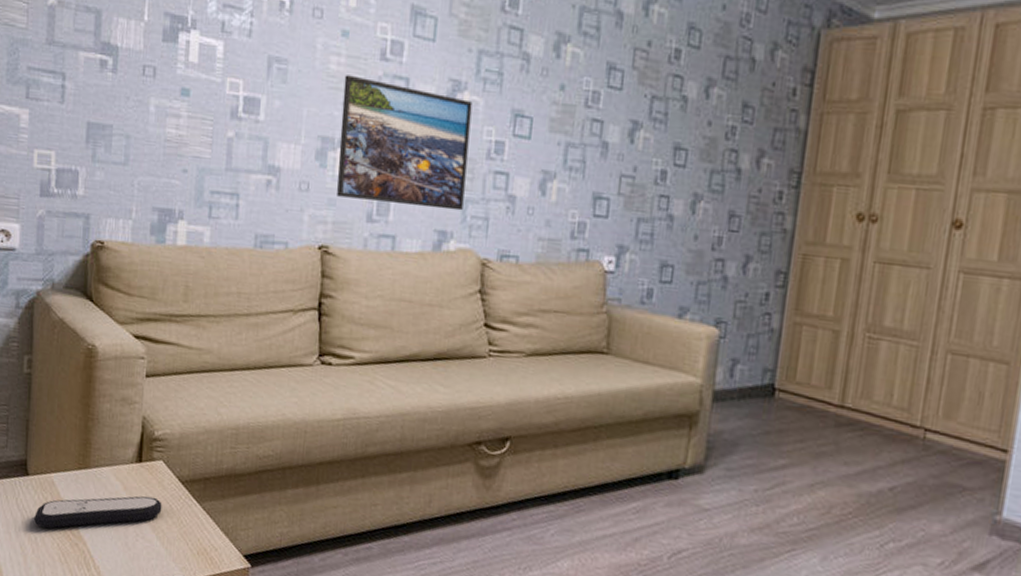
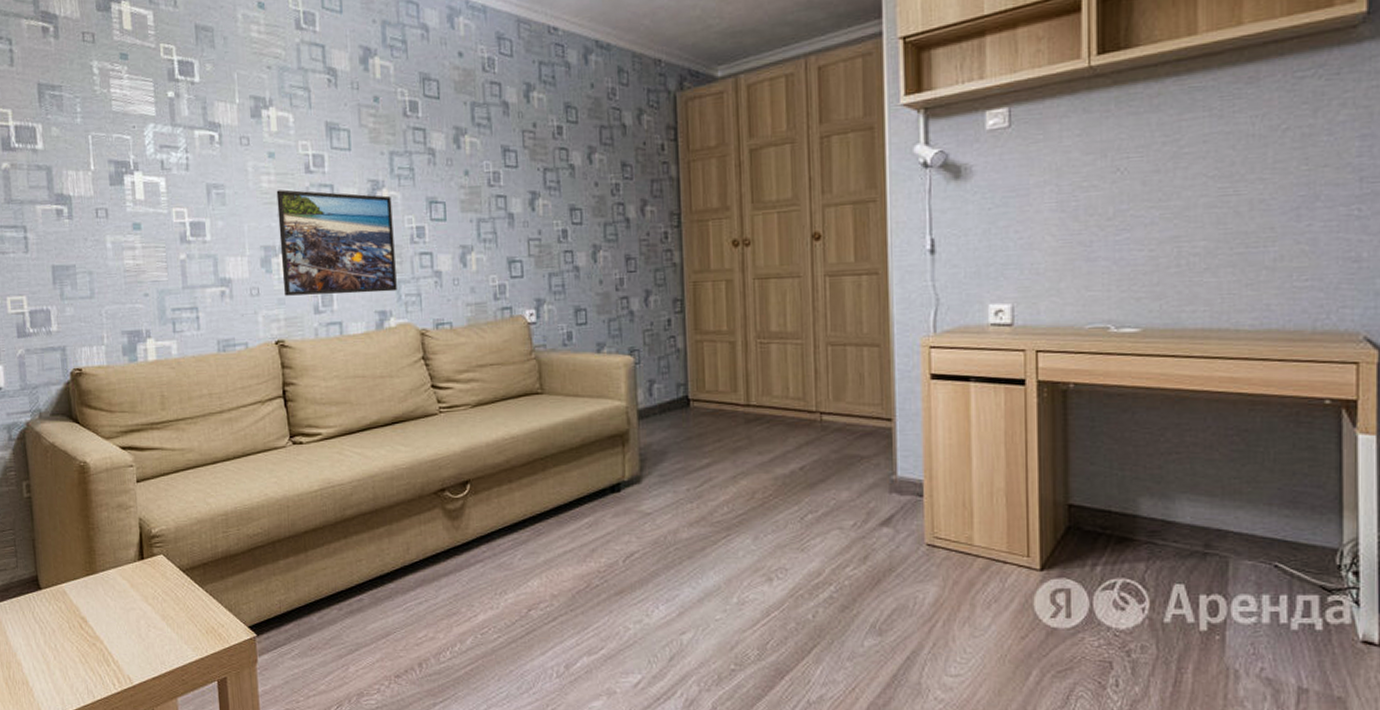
remote control: present [33,496,162,529] -> none [50,589,168,635]

